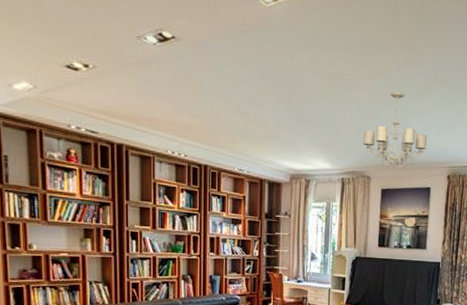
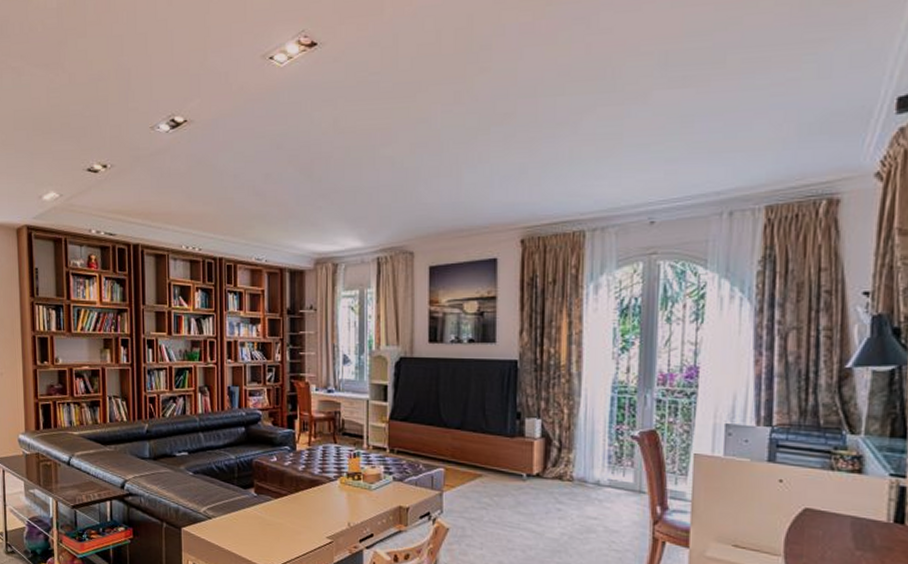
chandelier: present [363,91,427,169] -> none [402,139,488,238]

